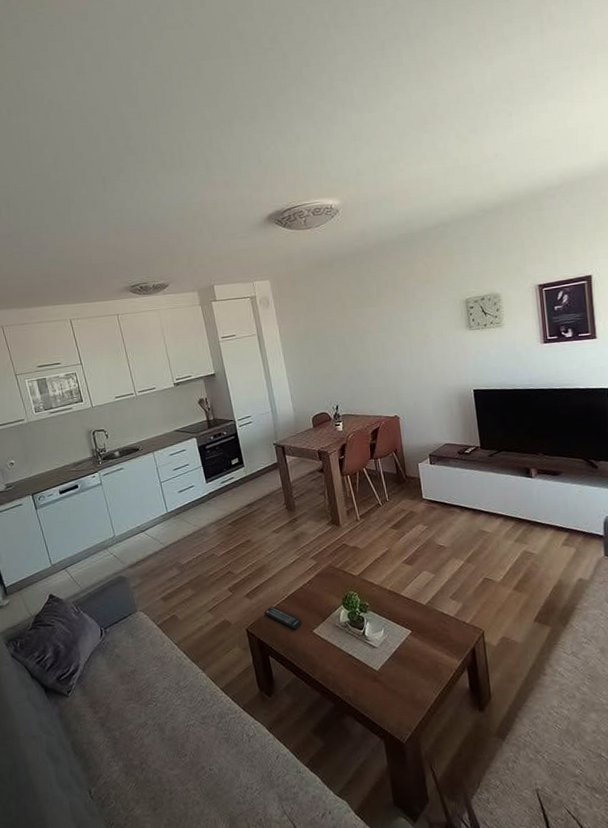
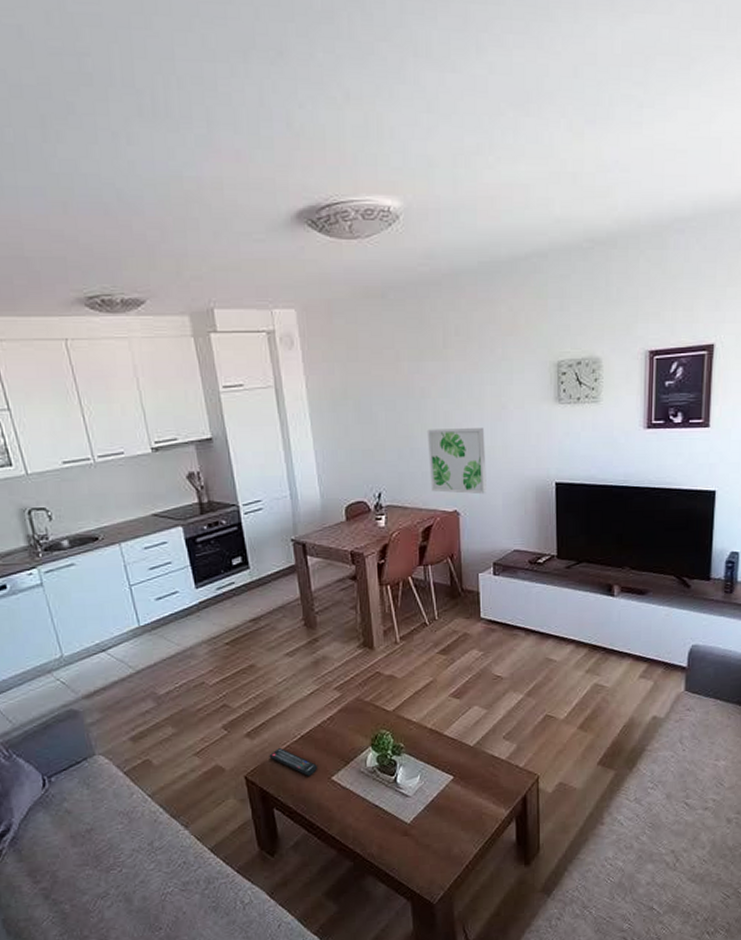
wall art: none [369,352,419,403] -> present [427,428,487,495]

